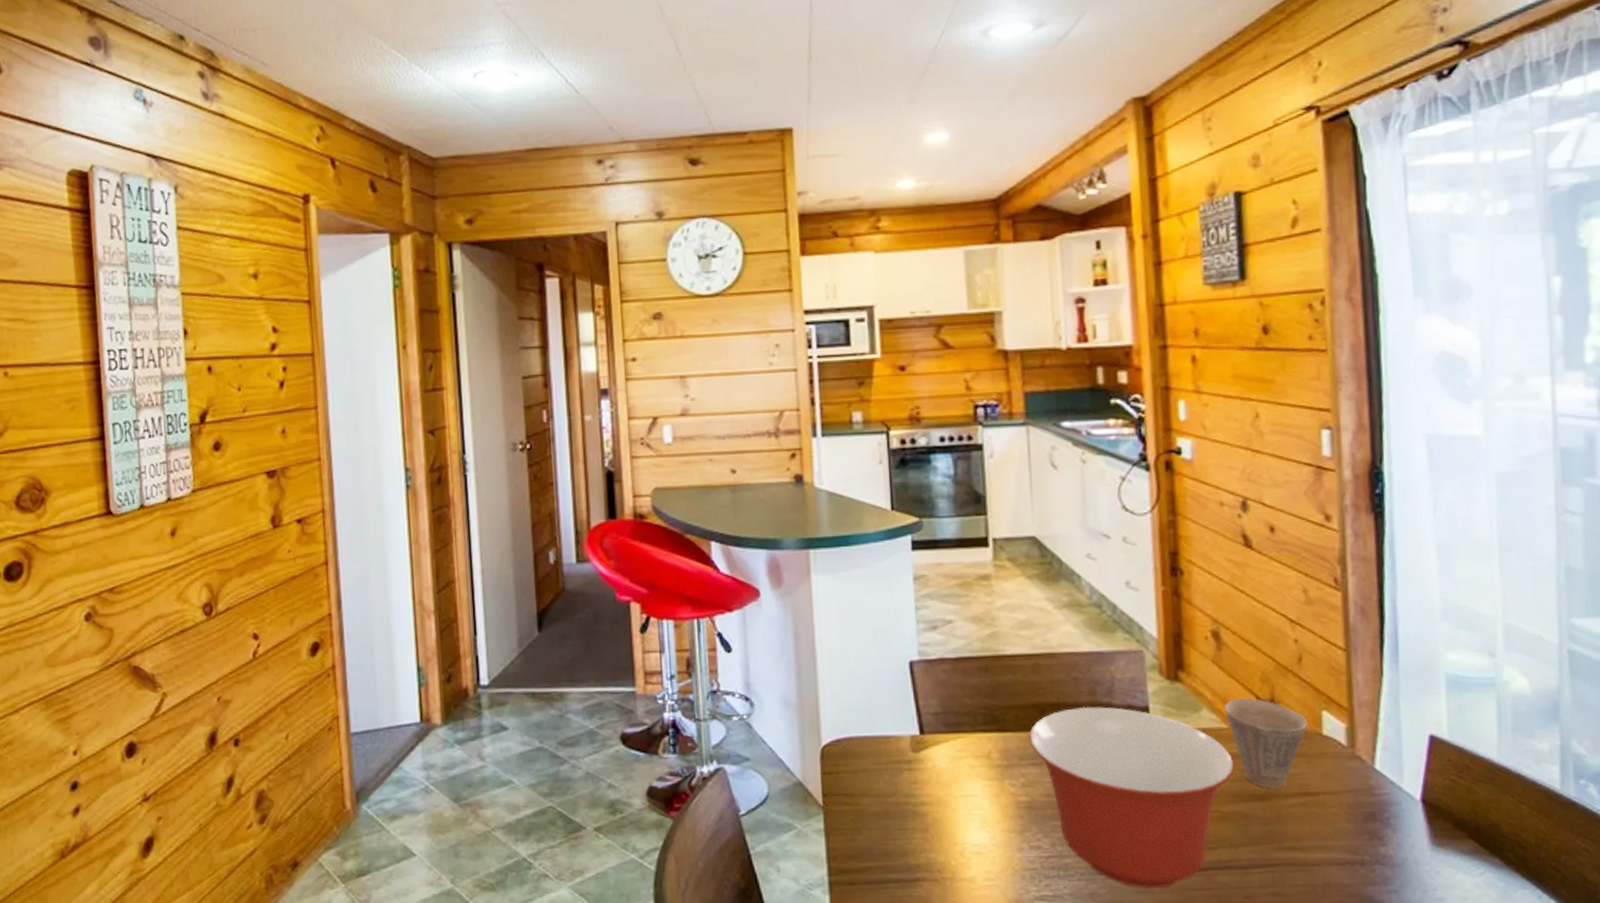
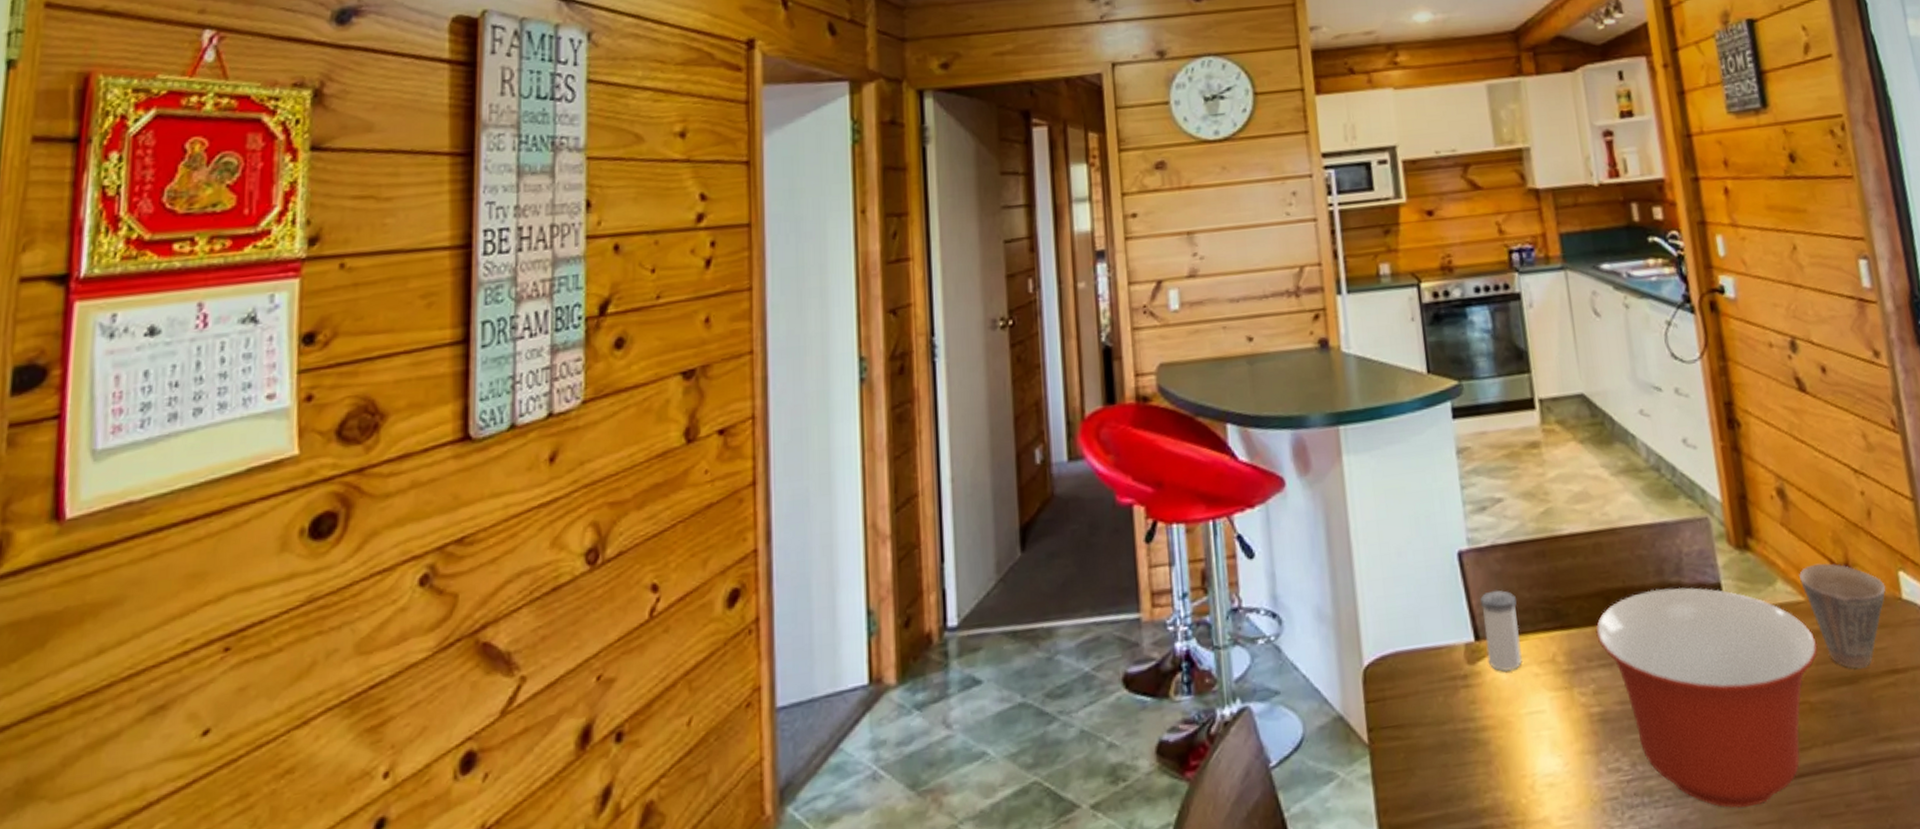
salt shaker: none [926,695,961,761] -> present [1479,589,1522,672]

